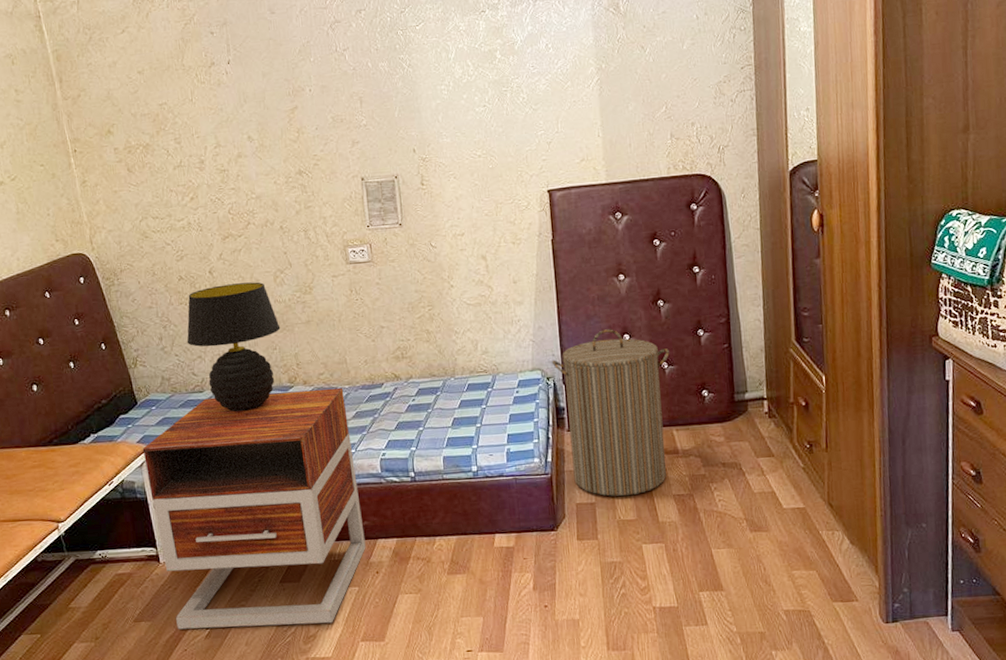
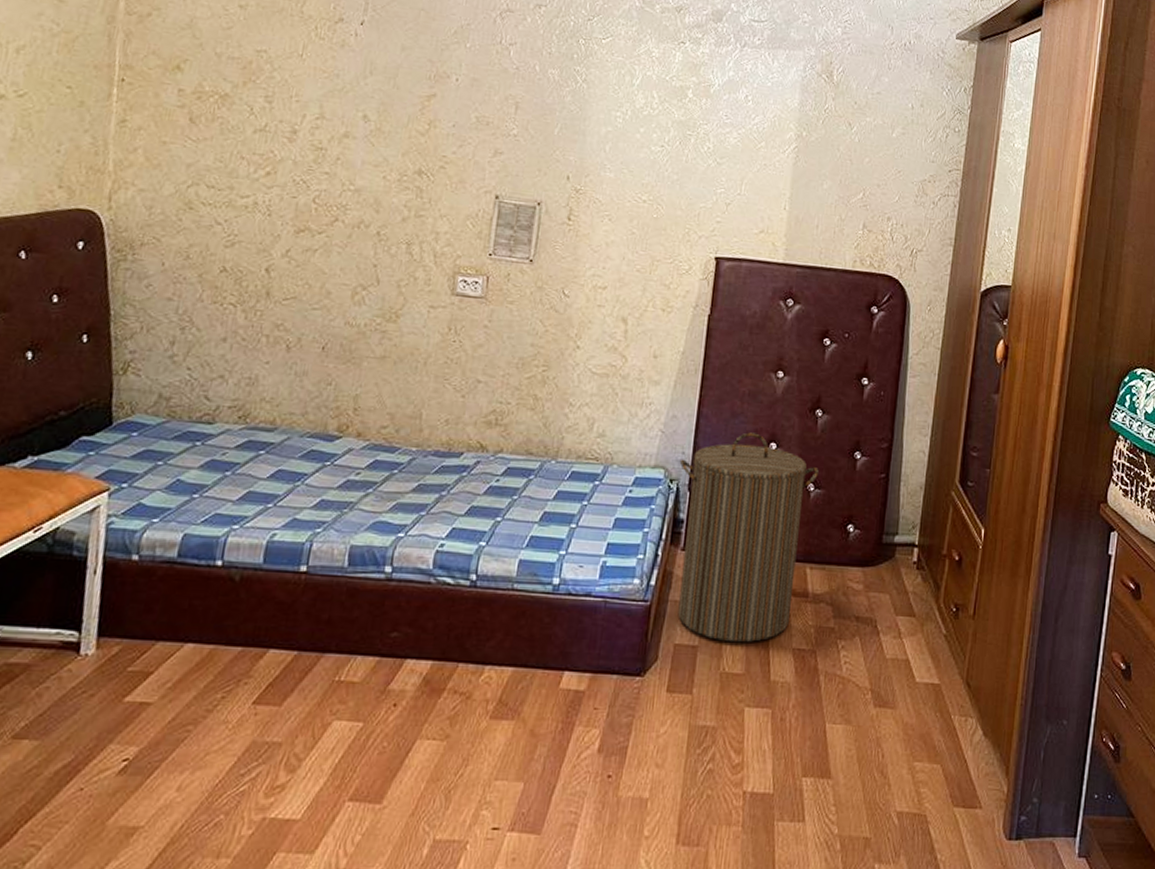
nightstand: present [142,387,366,630] -> none [78,433,409,771]
table lamp: present [186,282,281,413] -> none [208,289,345,460]

